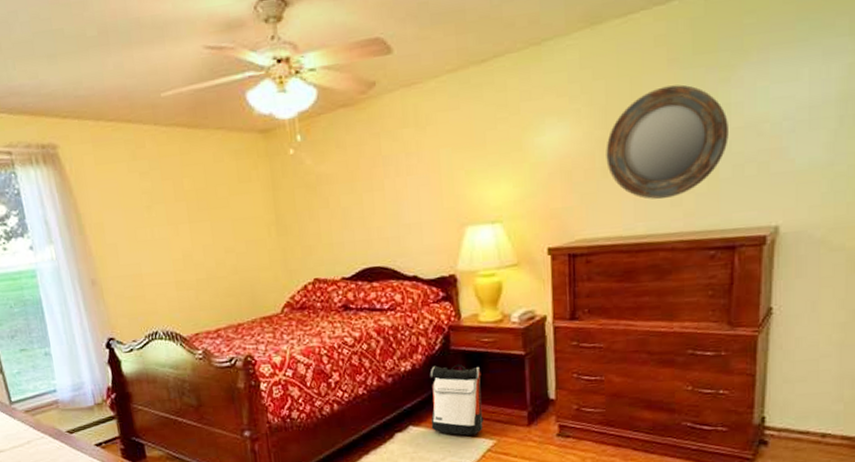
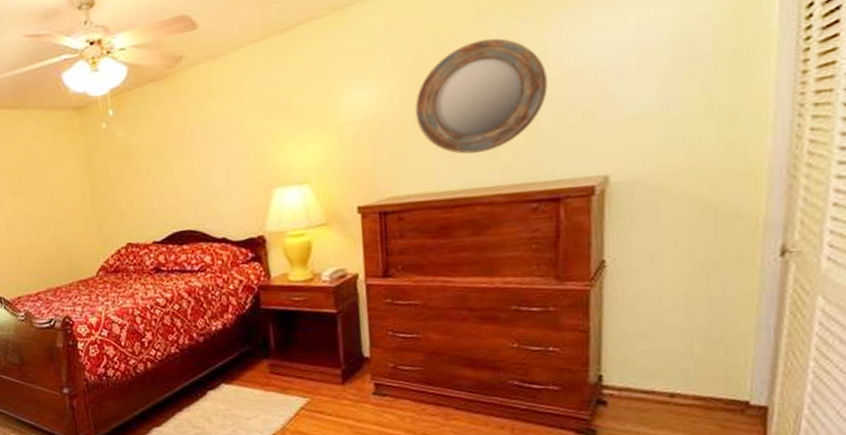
backpack: present [430,363,484,436] -> none [240,322,297,394]

